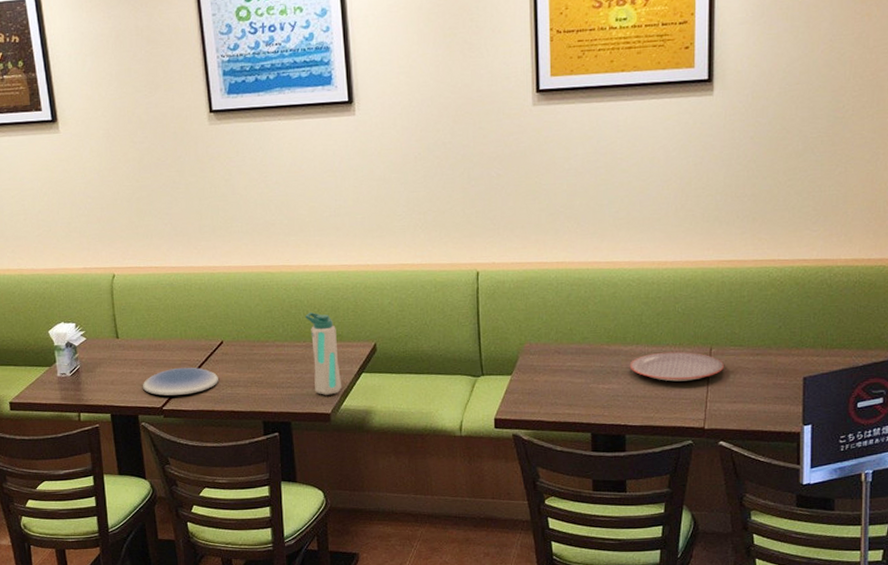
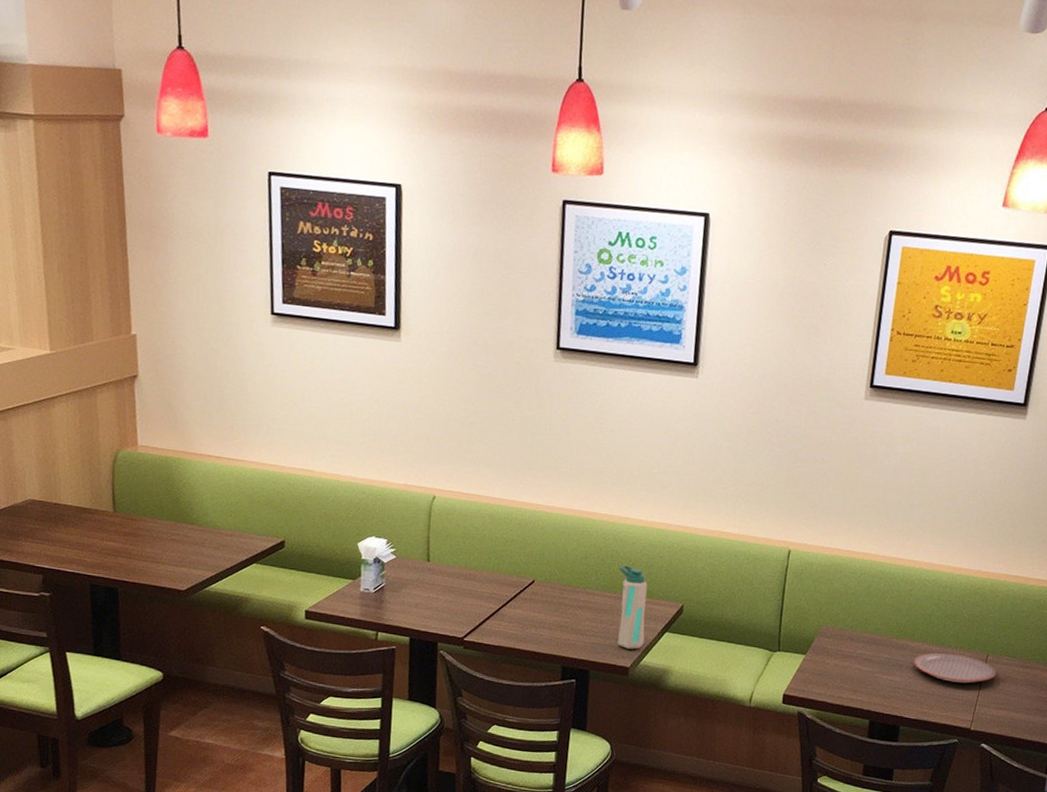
plate: present [142,367,219,396] -> none [446,600,525,629]

